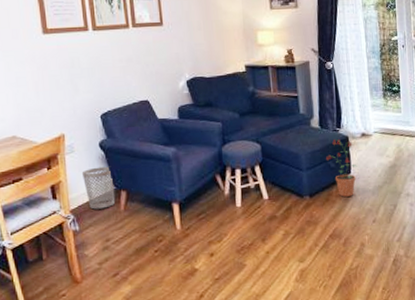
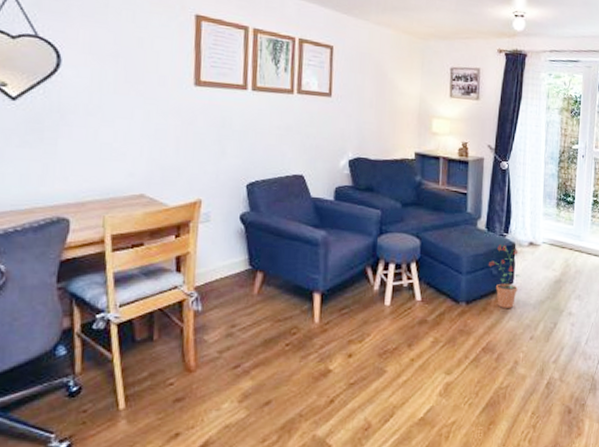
wastebasket: present [81,166,116,210] -> none [214,241,250,290]

